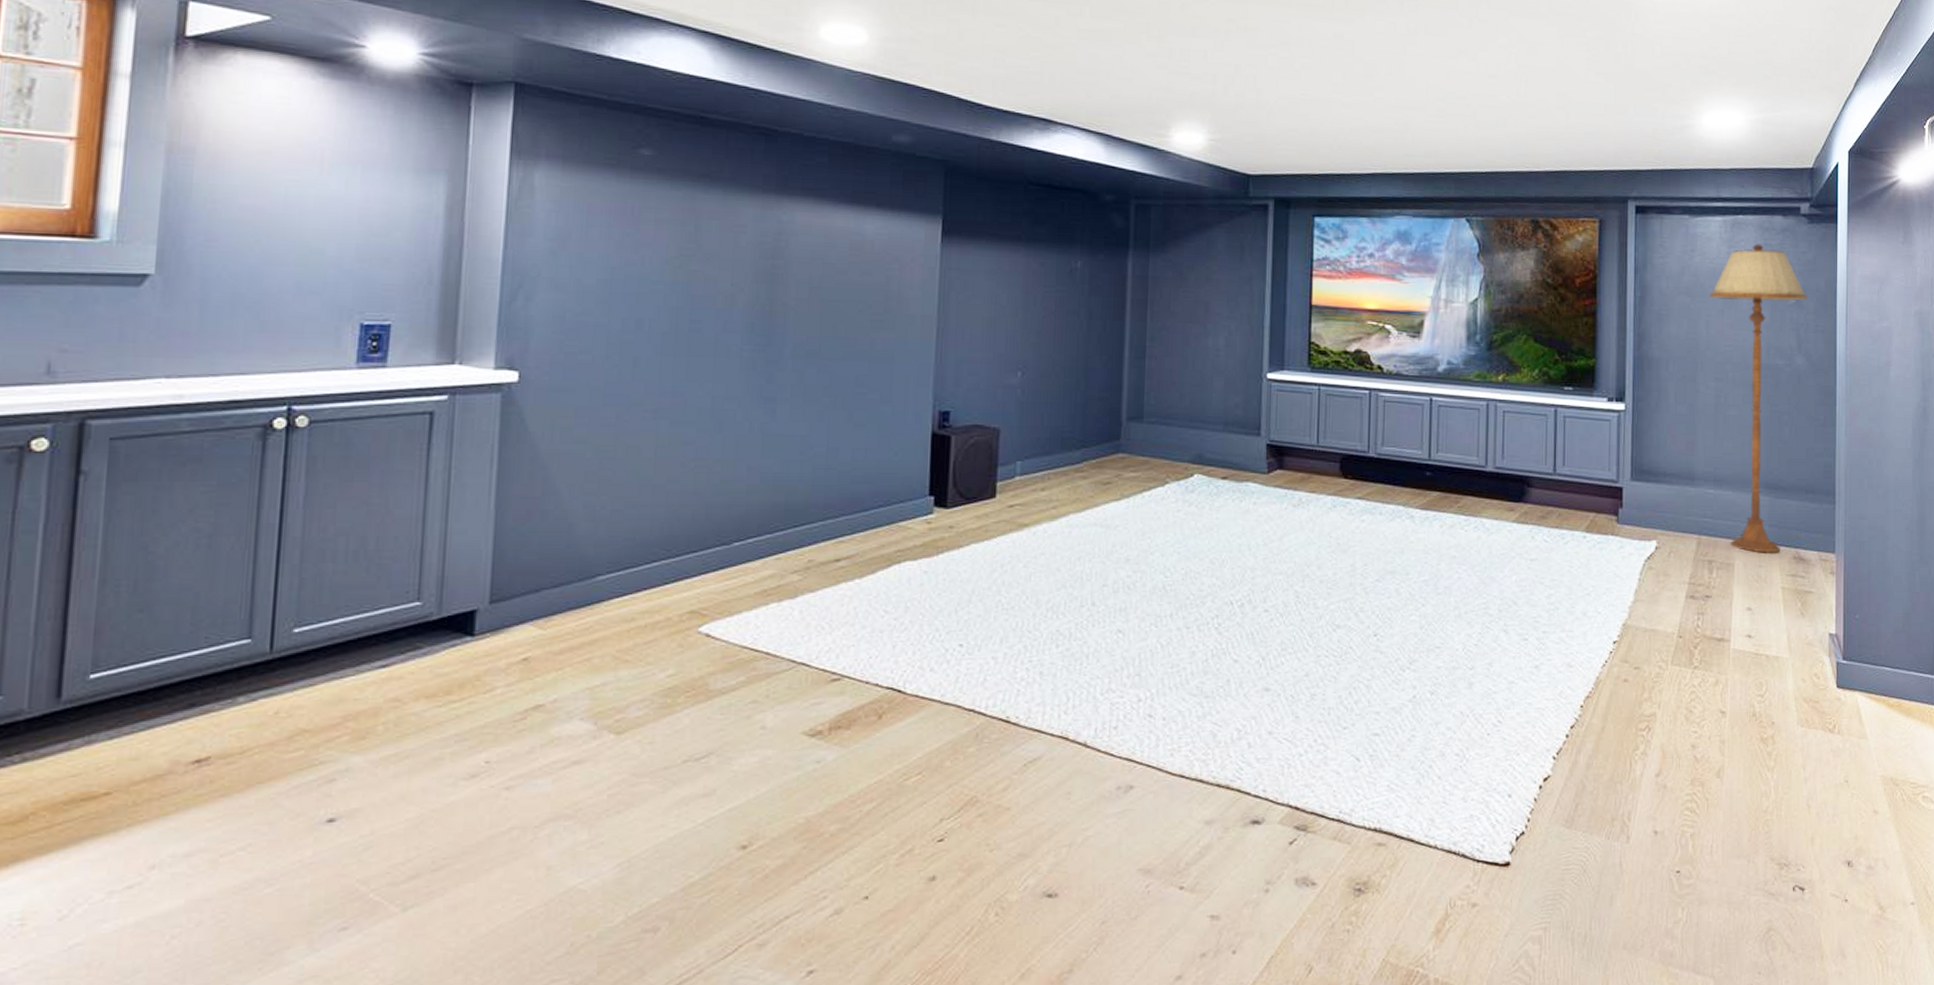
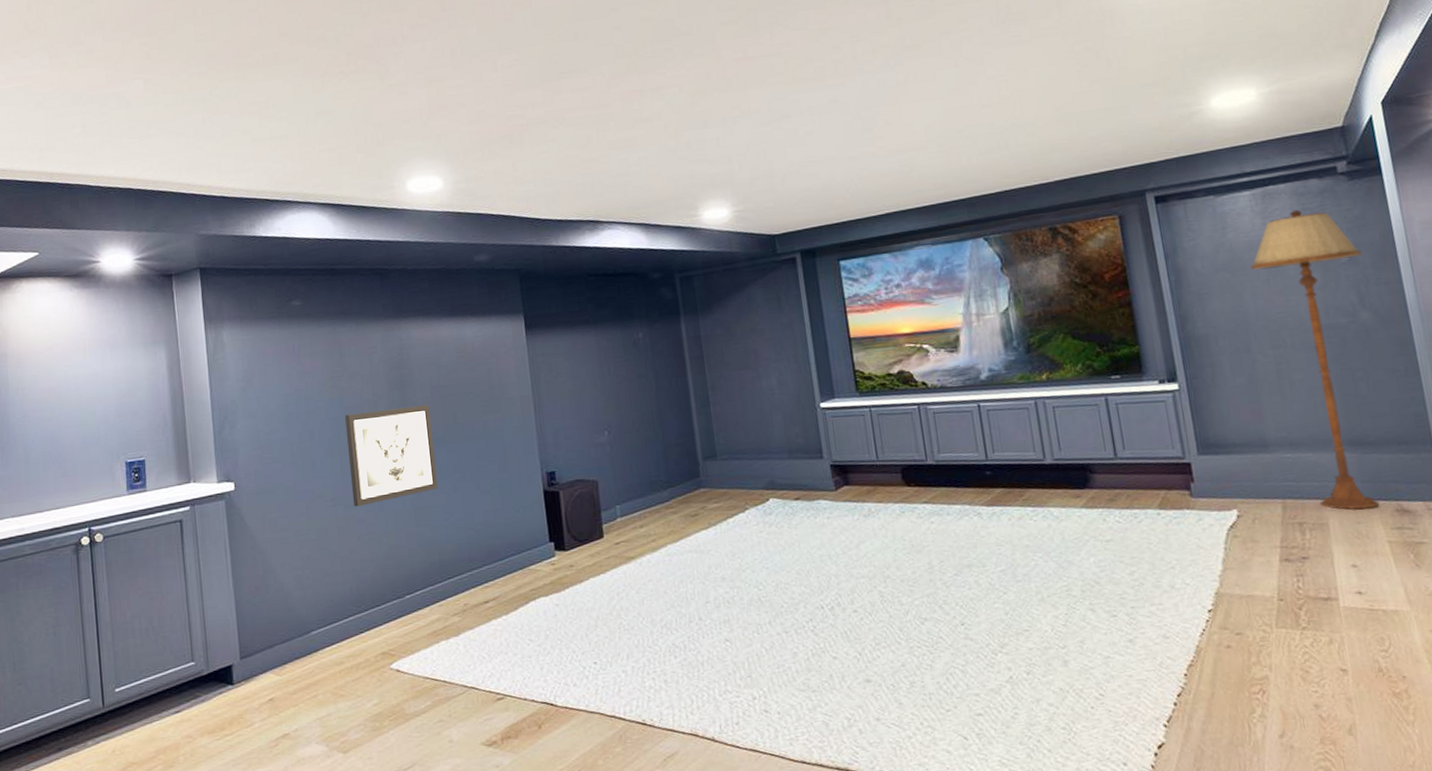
wall art: none [681,305,804,424] -> present [345,404,438,507]

